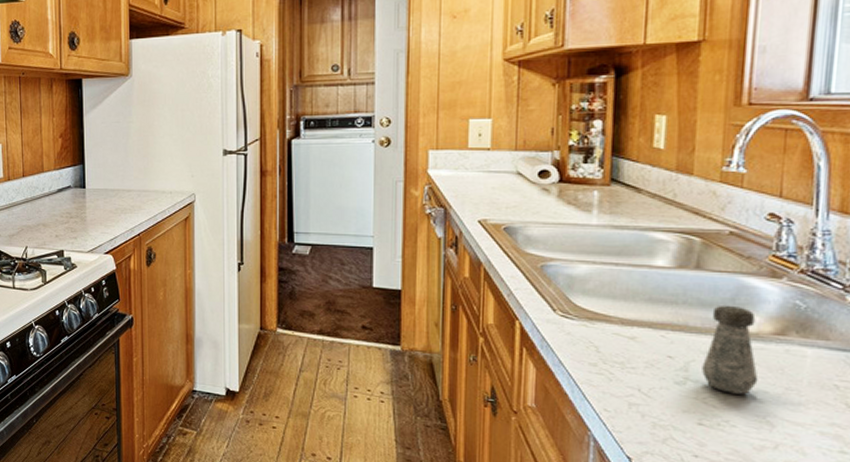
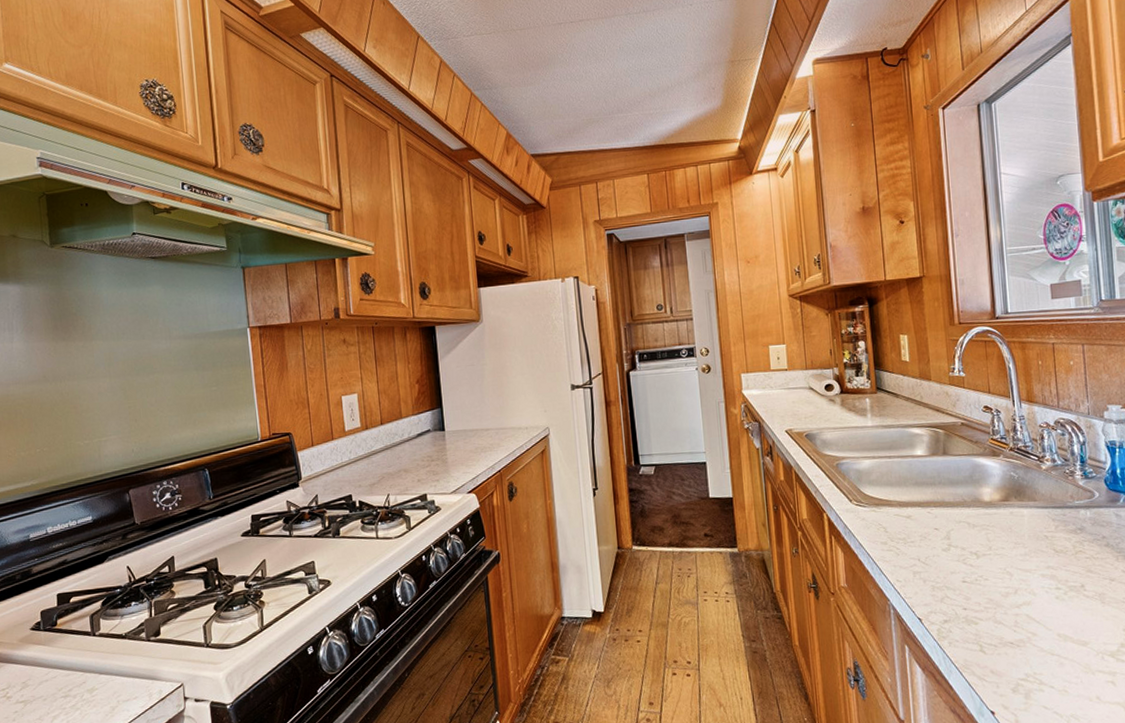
salt shaker: present [702,305,759,394] -> none [958,481,997,553]

